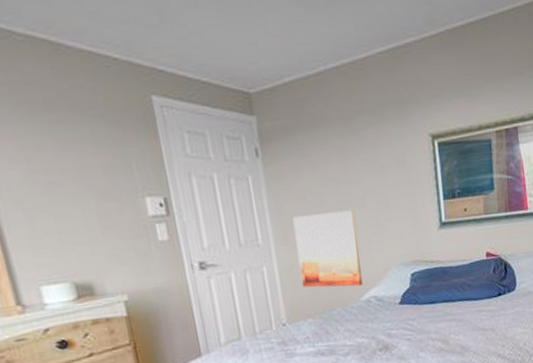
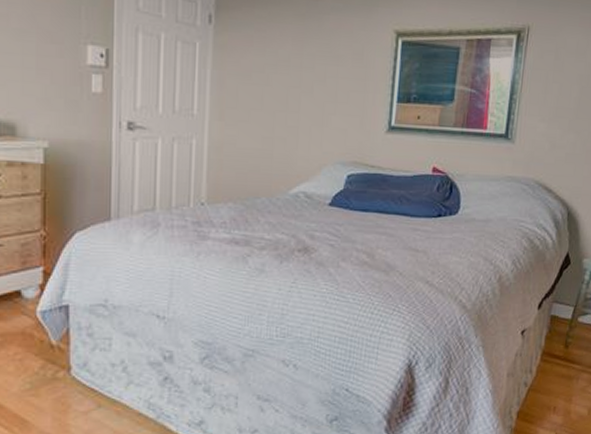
wall art: present [293,210,363,288] -> none [229,92,299,177]

